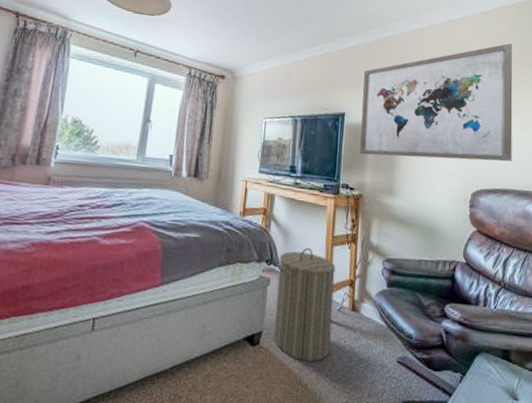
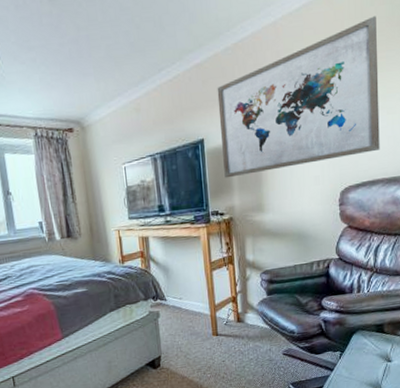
laundry hamper: present [274,247,336,362] -> none [164,277,223,371]

